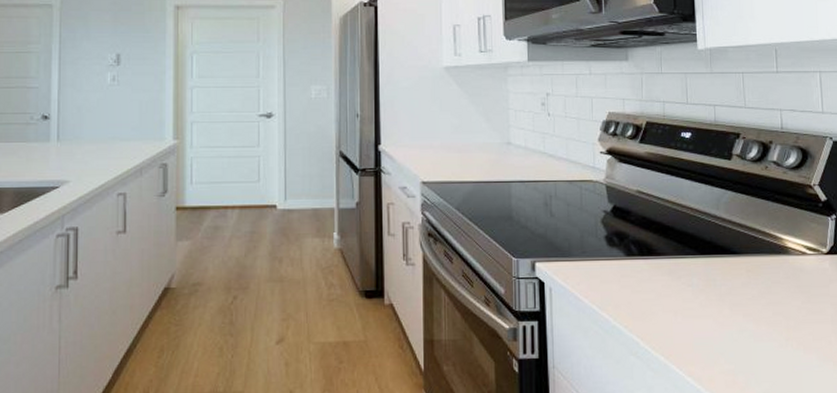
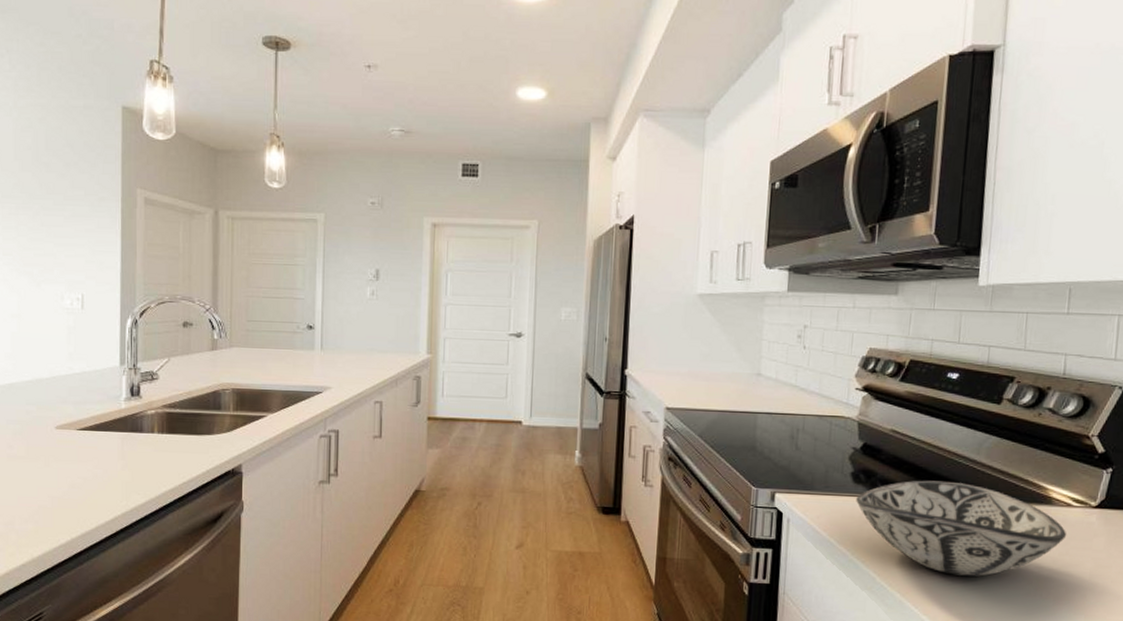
decorative bowl: none [612,238,806,333] -> present [856,480,1067,577]

